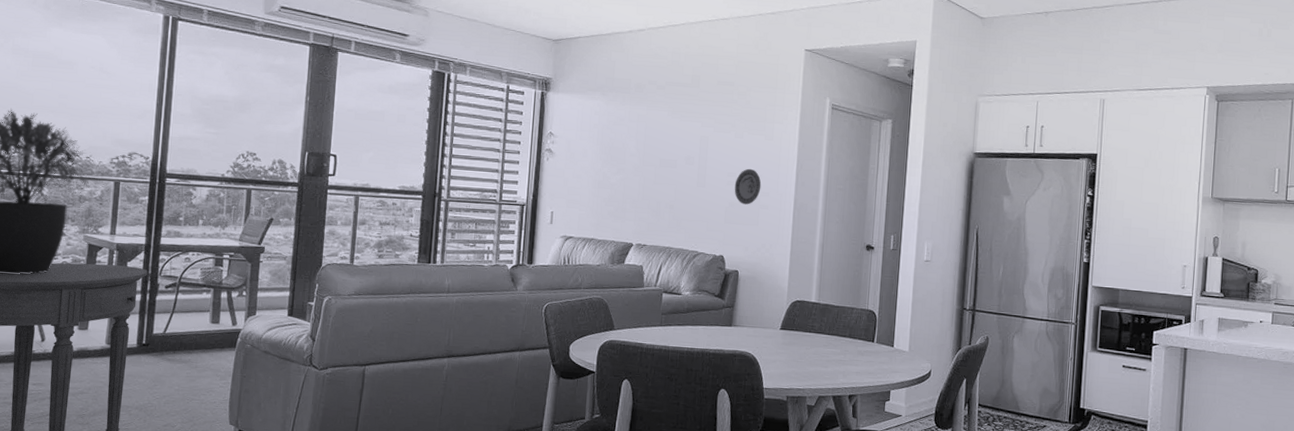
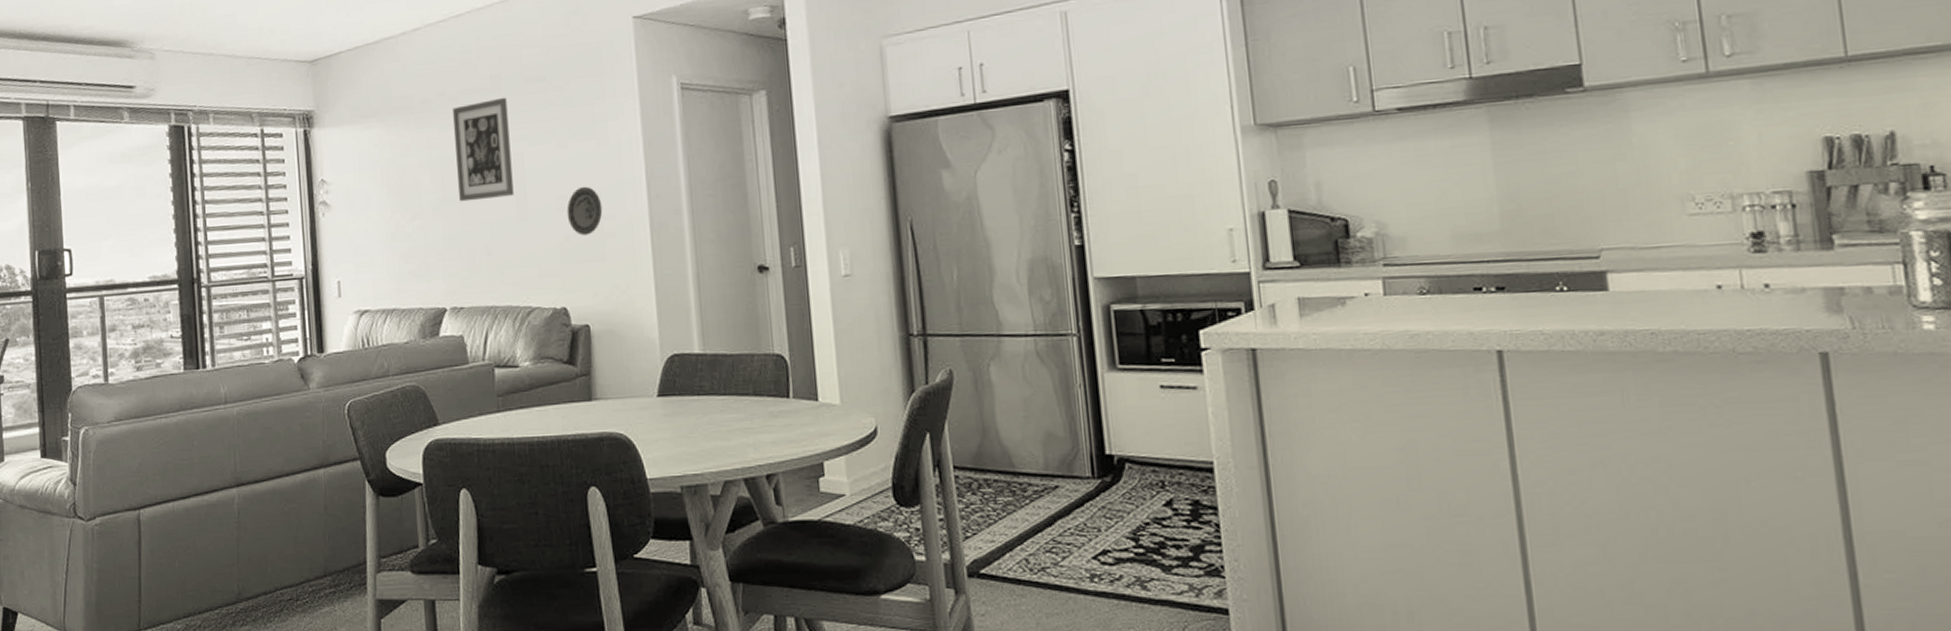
wall art: none [655,92,702,168] -> present [453,97,514,202]

